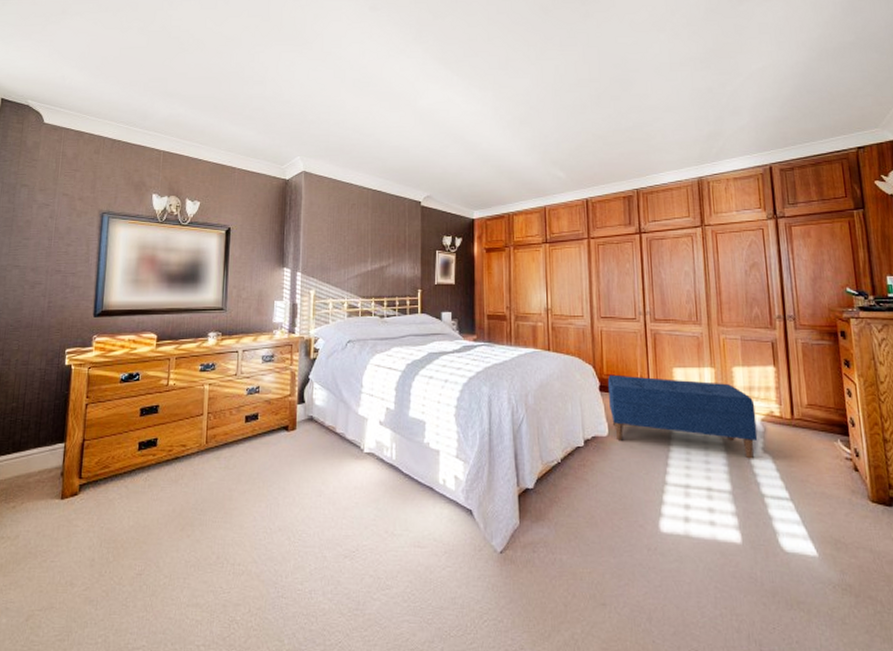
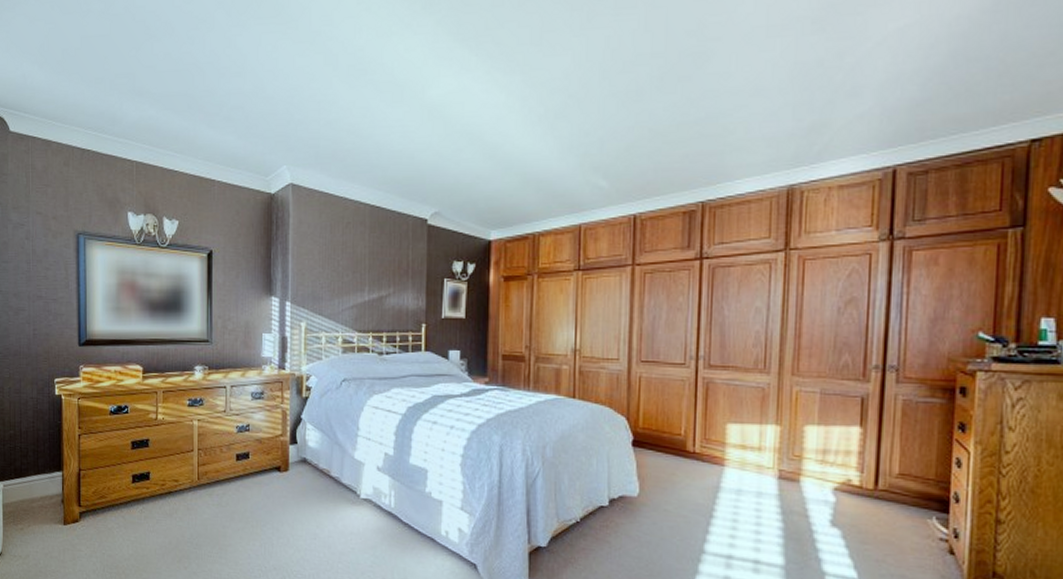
bench: present [608,374,758,459] -> none [643,428,828,532]

